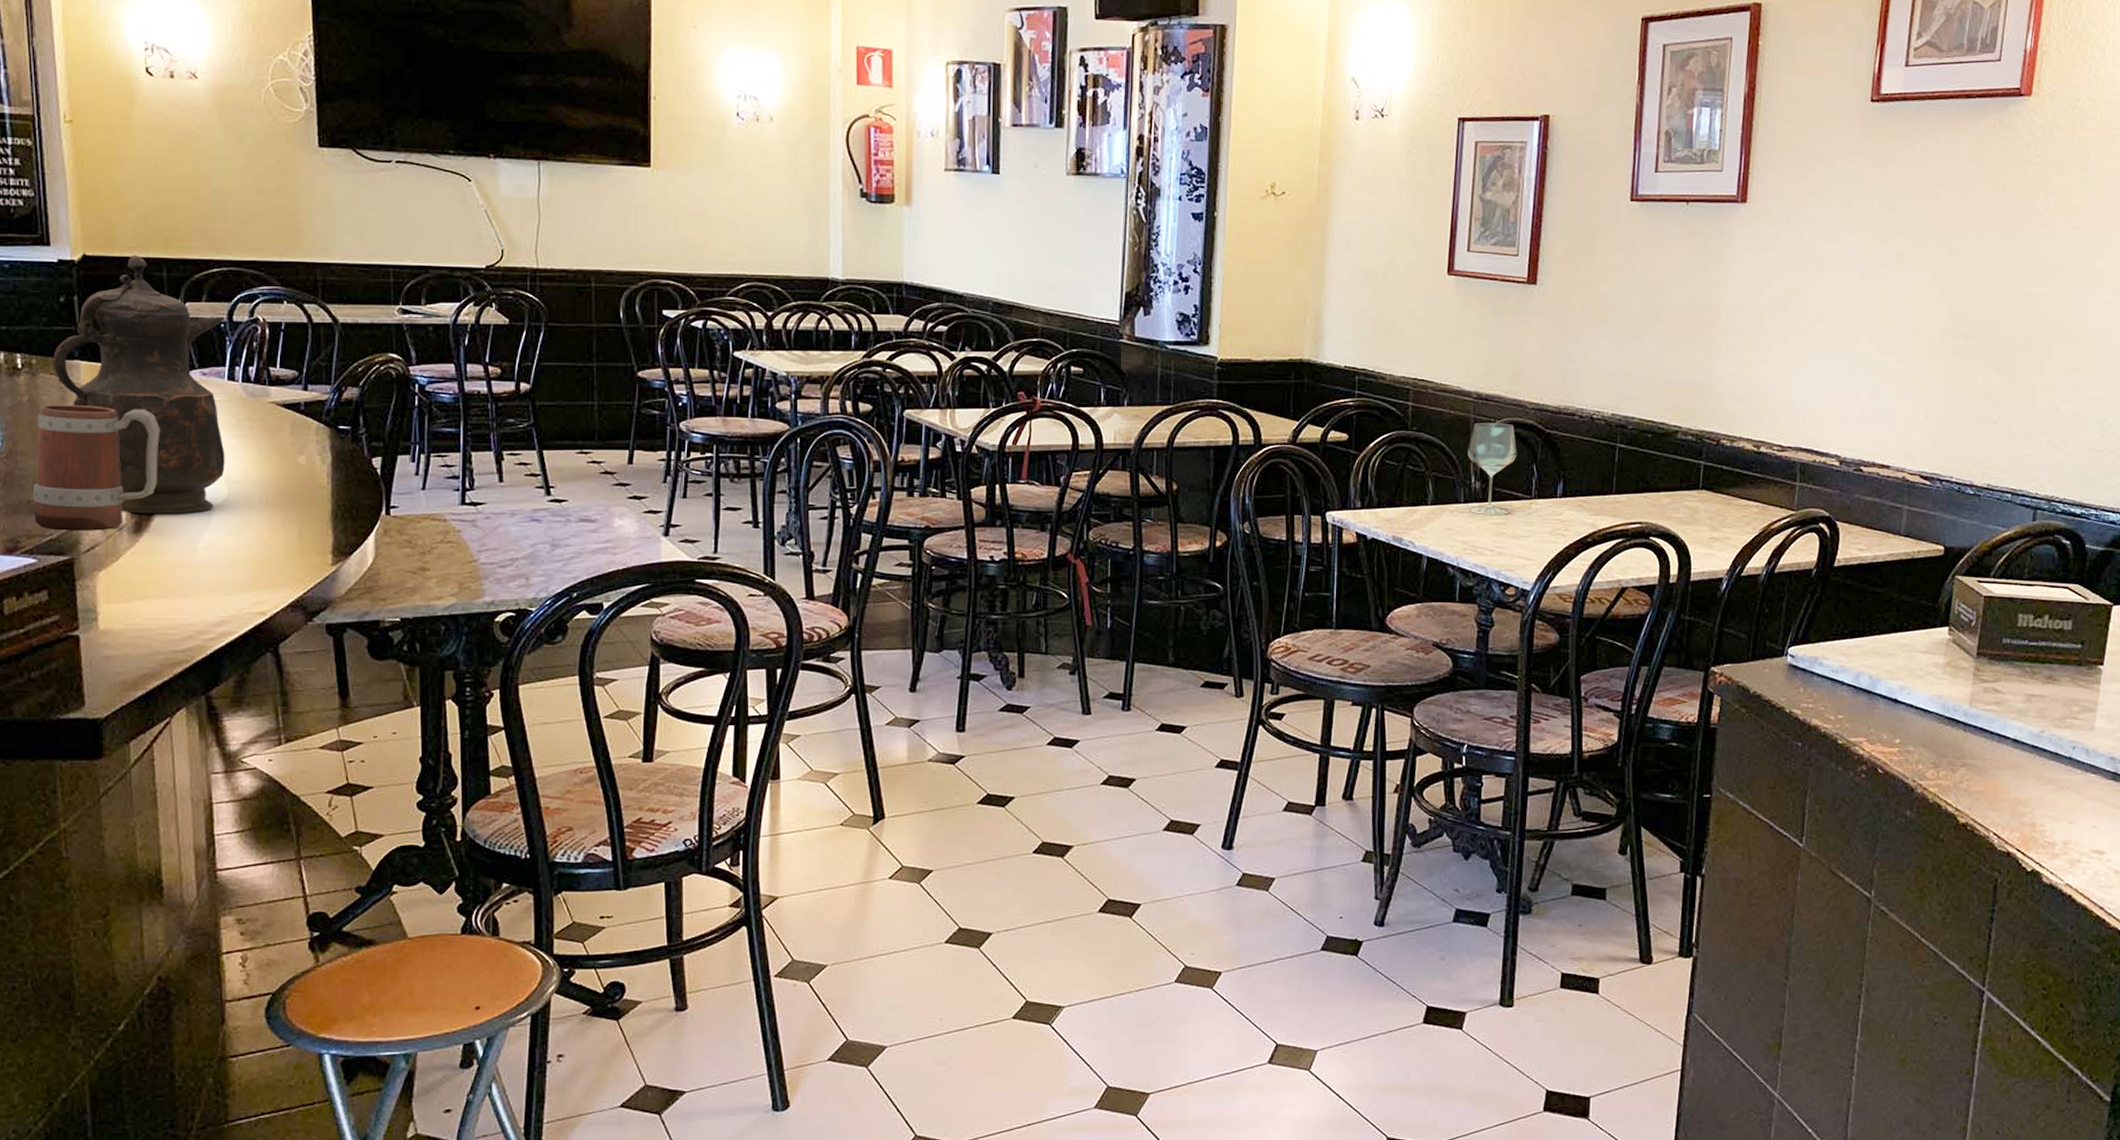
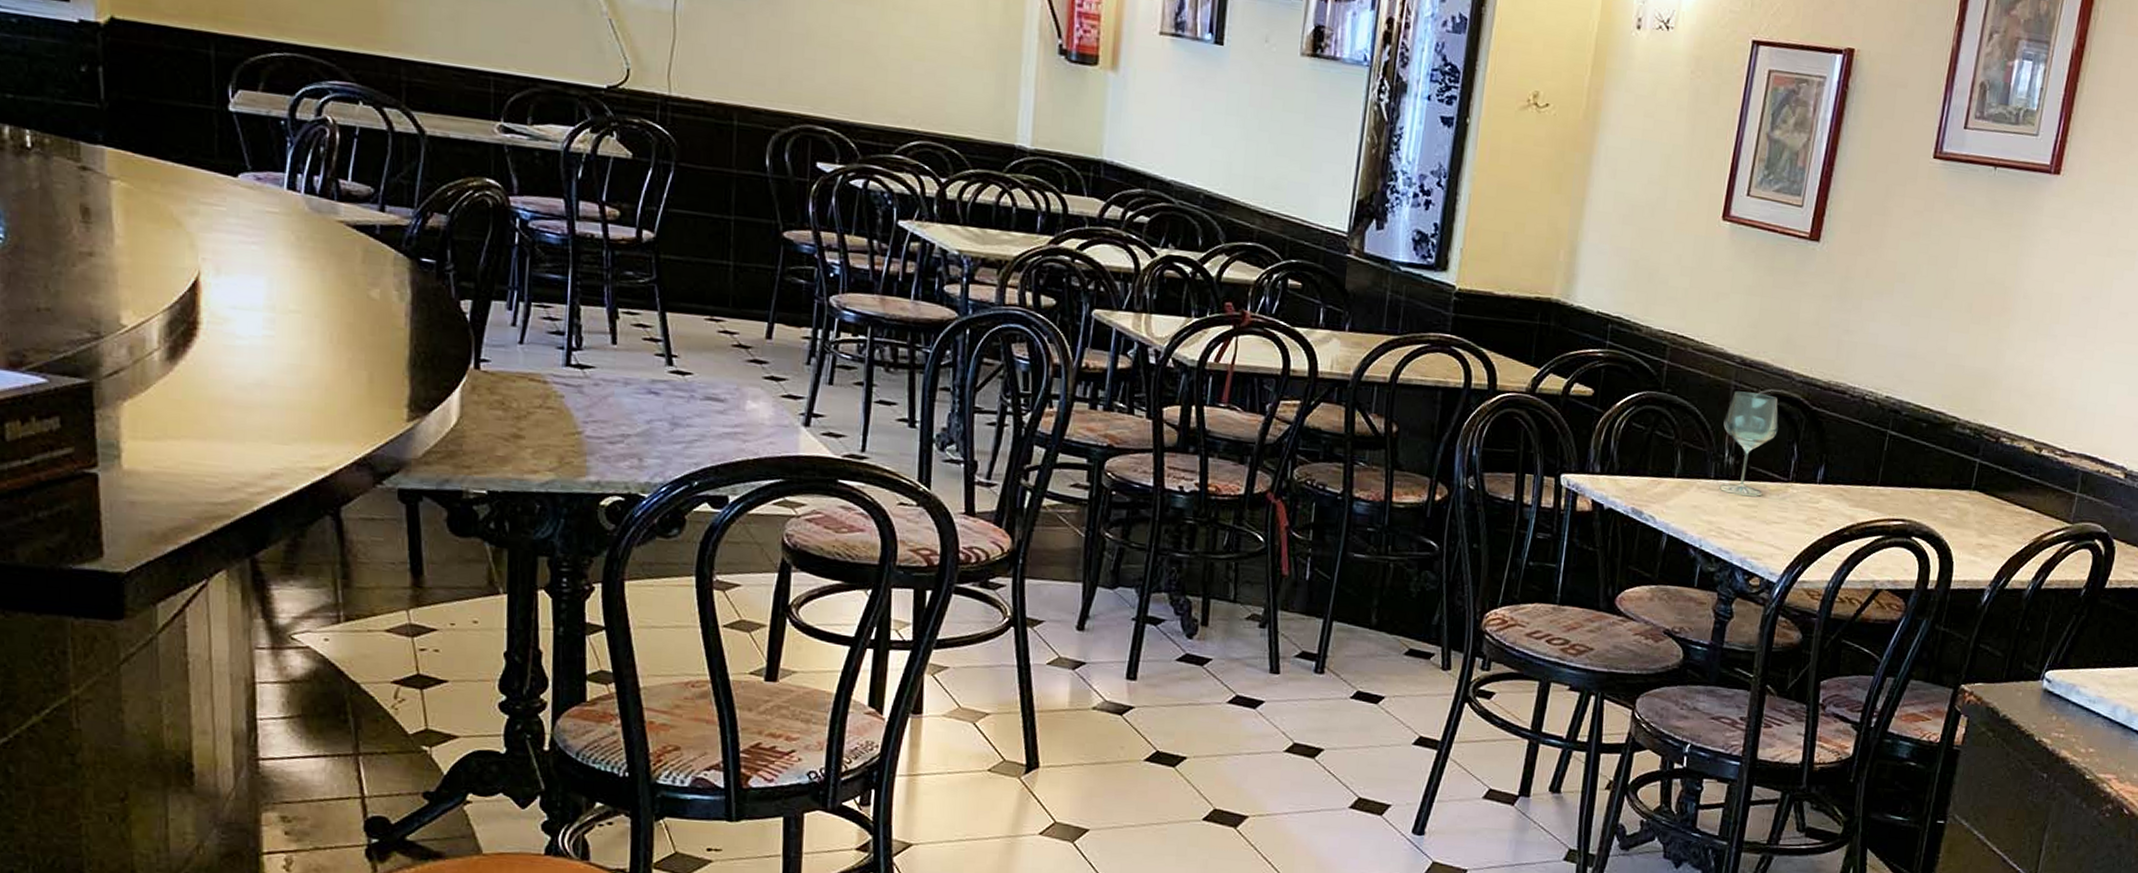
beer mug: present [33,405,160,531] -> none [44,195,202,354]
coffeepot: present [53,254,226,514] -> none [71,24,287,343]

